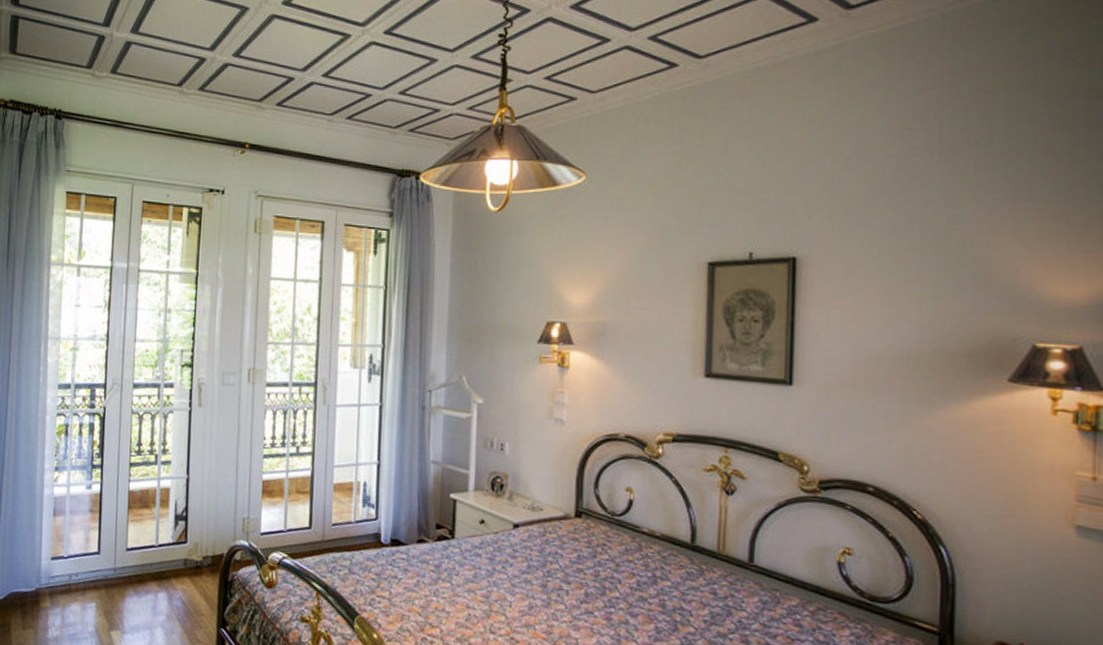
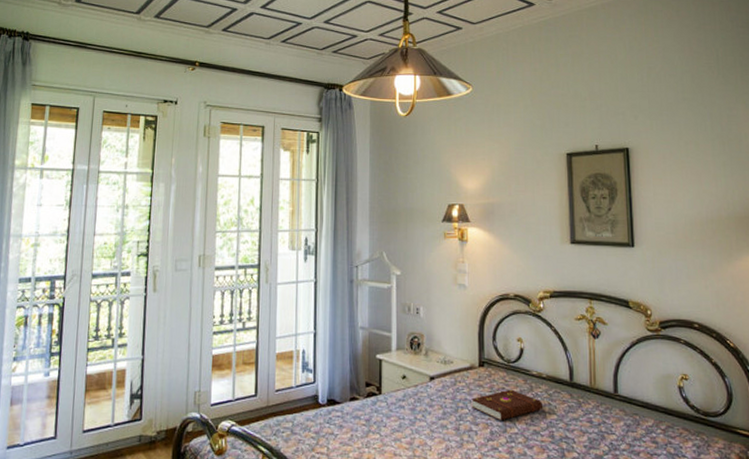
book: none [563,546,654,582] -> present [471,389,544,421]

